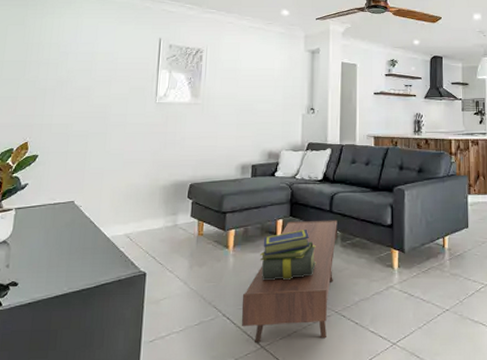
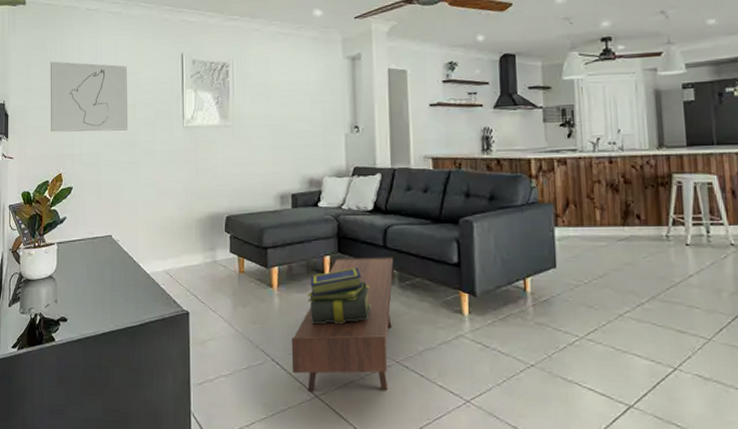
wall art: none [21,37,106,104] -> present [50,61,129,133]

